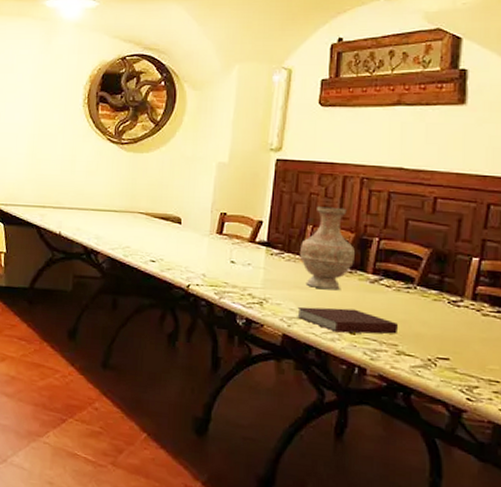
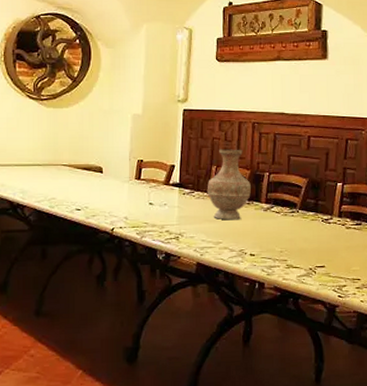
notebook: present [297,306,399,334] -> none [208,234,287,256]

